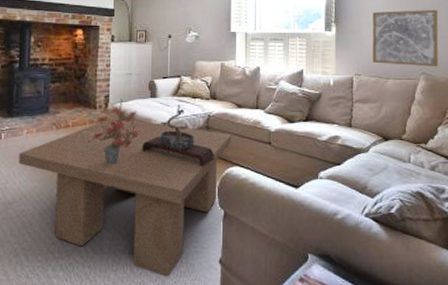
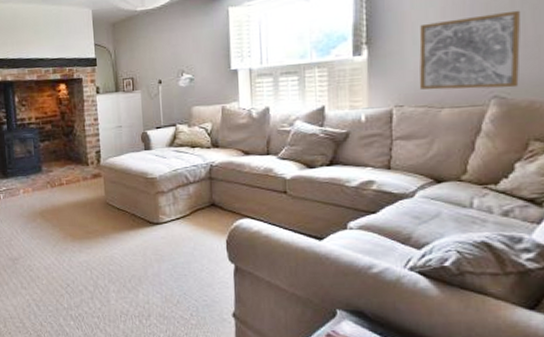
coffee table: present [19,117,231,277] -> none [19,173,239,329]
potted plant: present [84,99,141,165] -> none [78,153,138,221]
bonsai tree: present [142,104,214,167] -> none [140,155,220,220]

